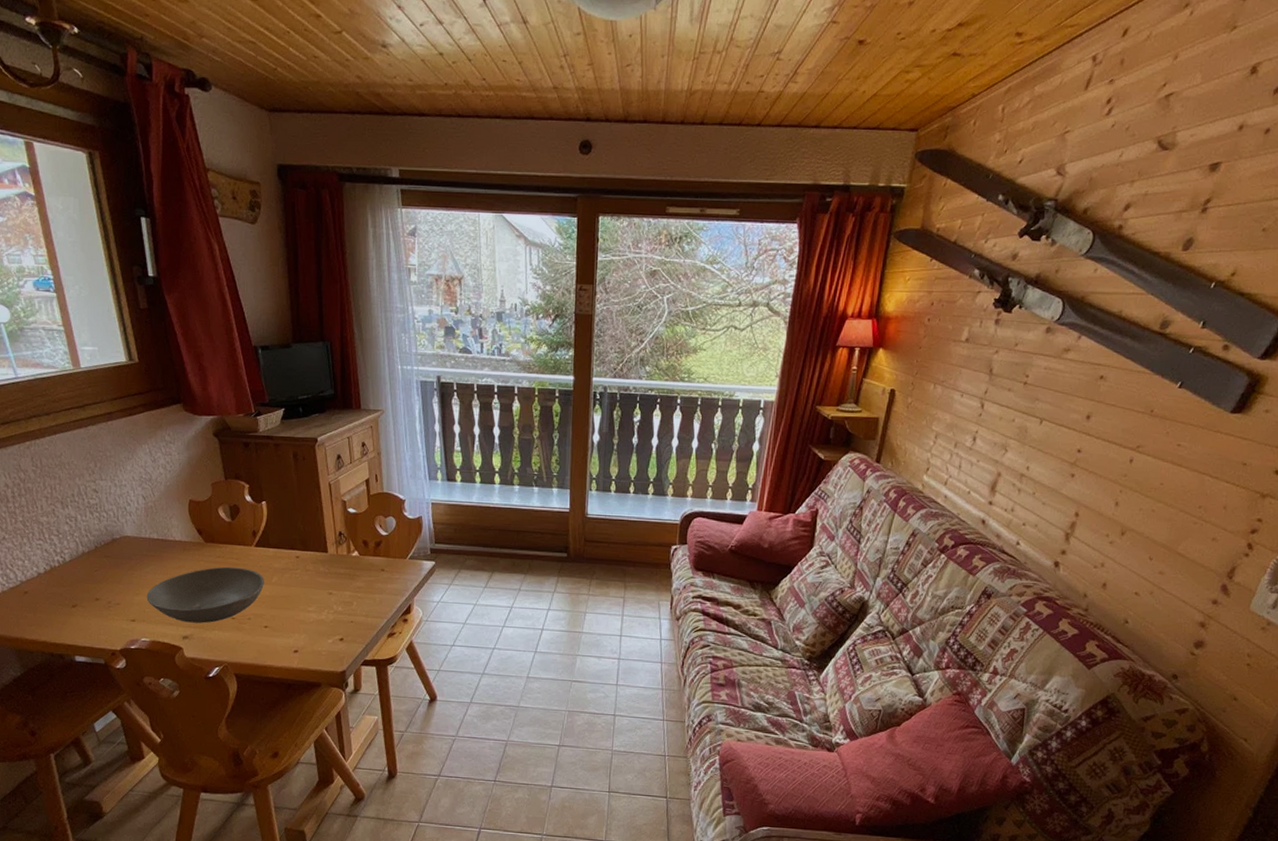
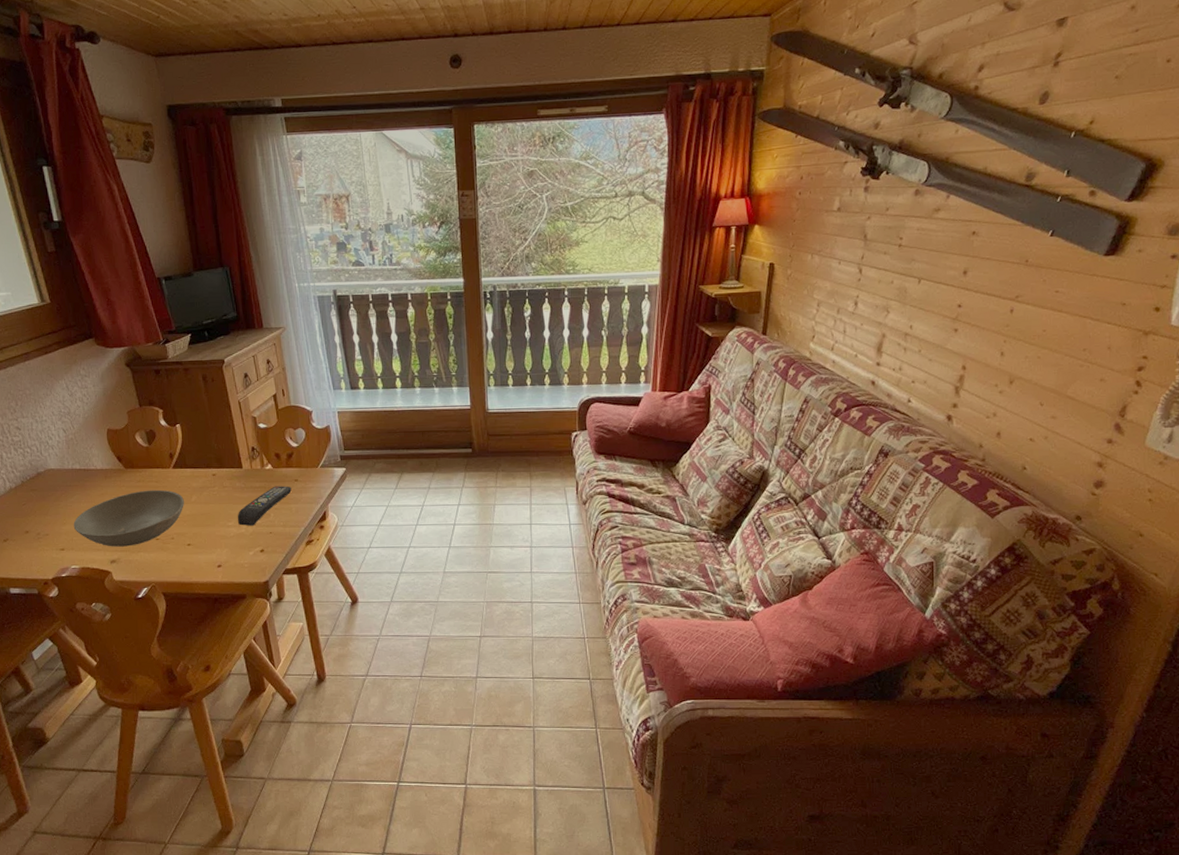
remote control: none [318,574,377,613] -> present [237,486,292,526]

